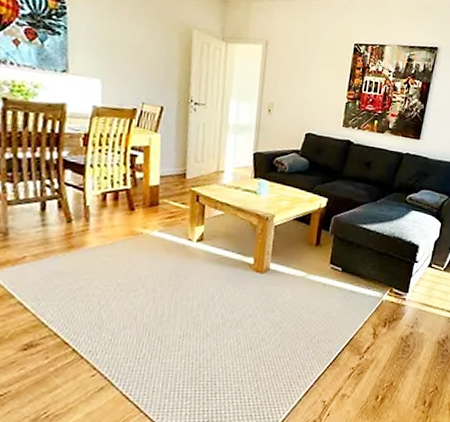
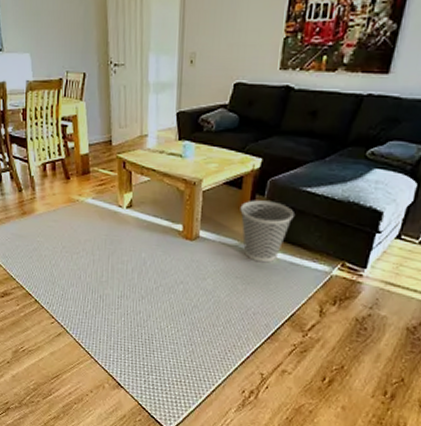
wastebasket: none [308,234,353,292] -> present [240,200,294,263]

